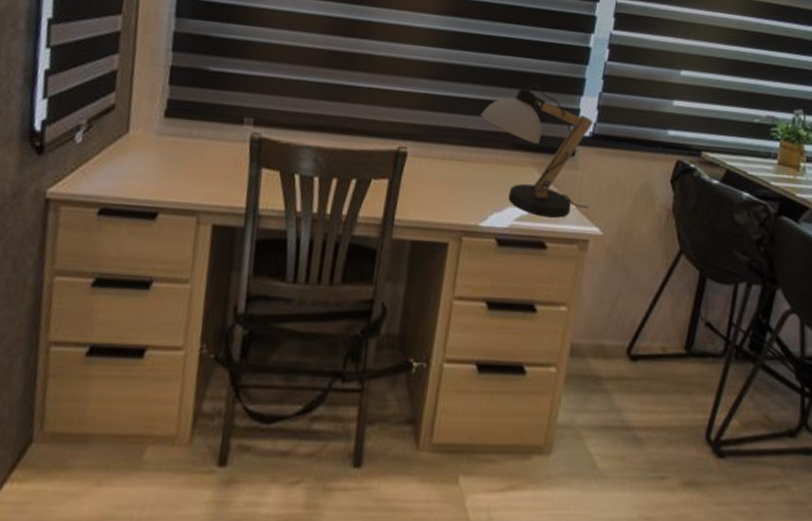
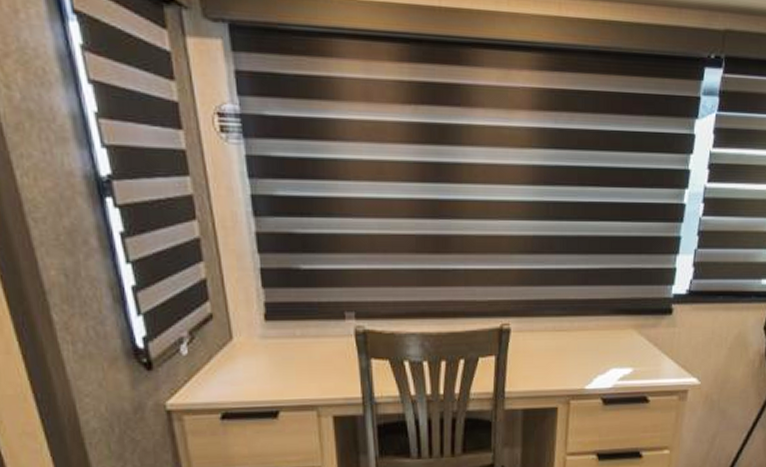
desk lamp: present [481,83,593,218] -> none [579,246,689,374]

